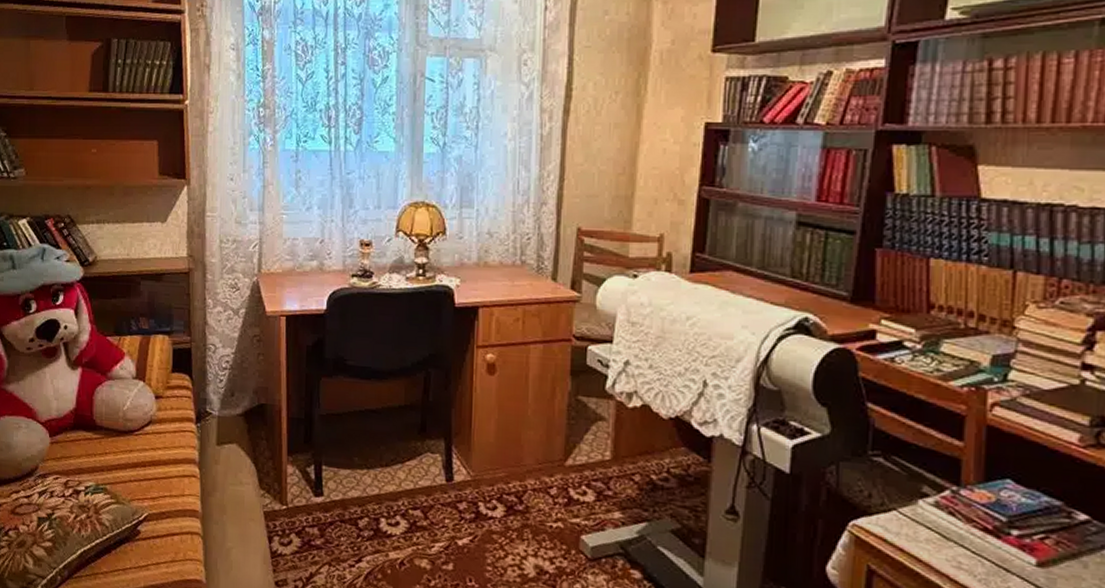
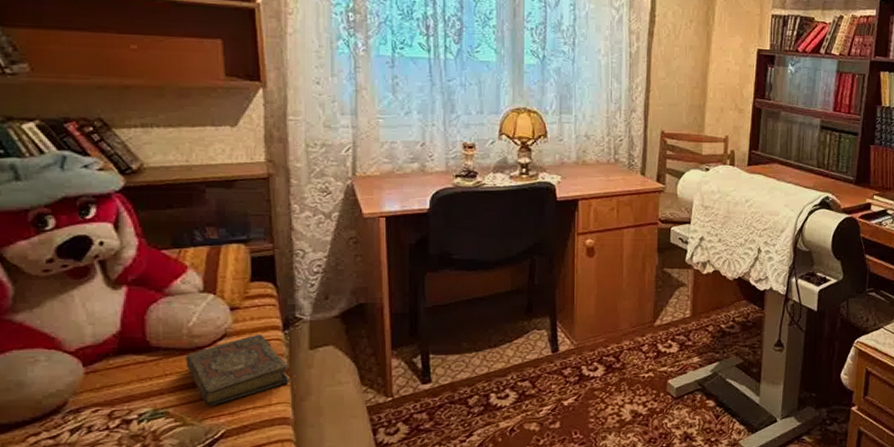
book: none [120,424,200,489] -> present [185,334,290,406]

